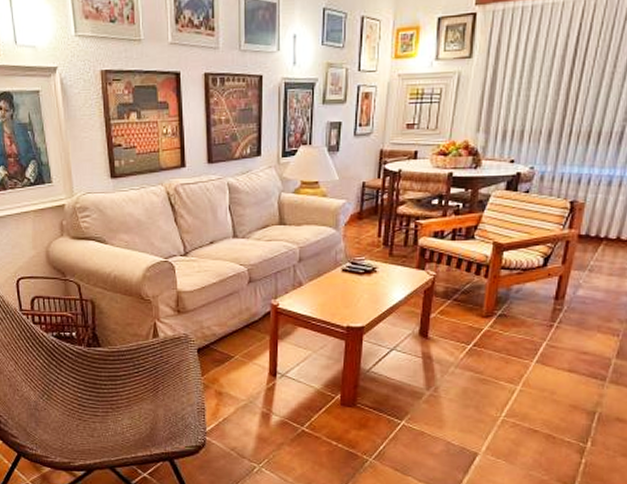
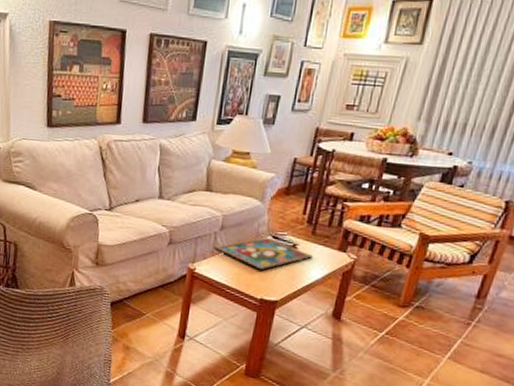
framed painting: none [293,263,393,299] -> present [213,236,313,272]

